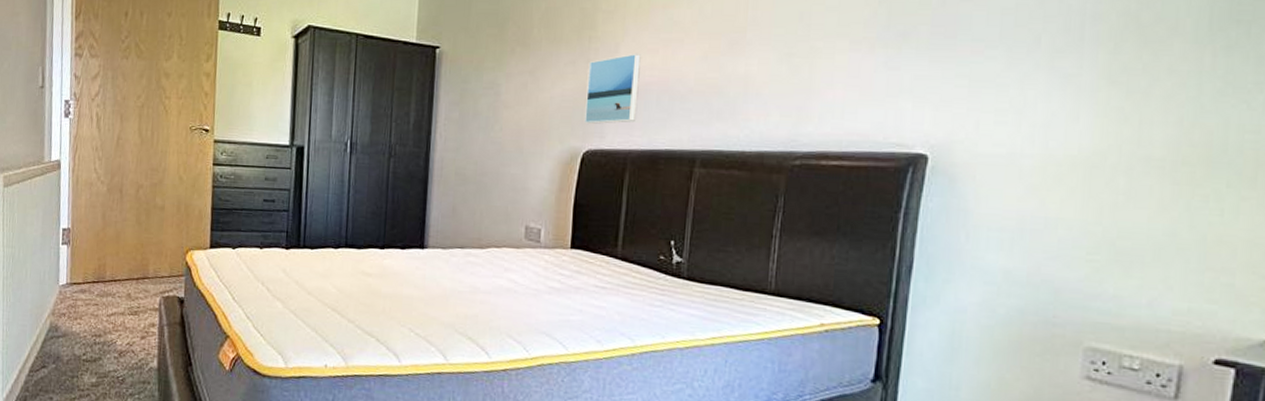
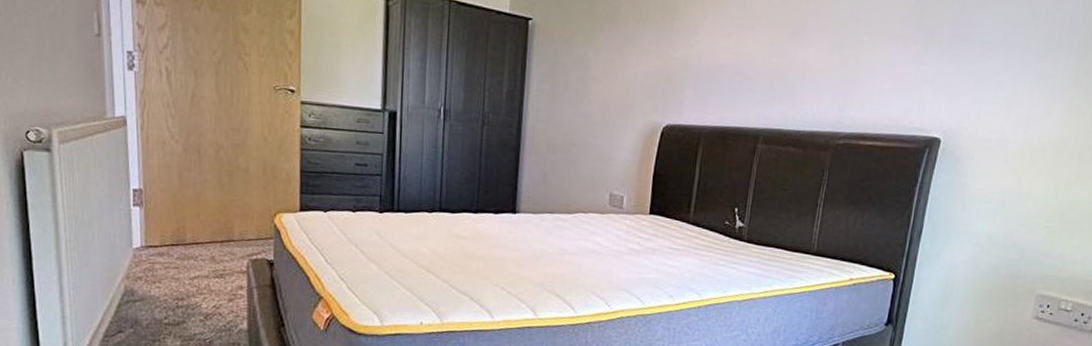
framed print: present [585,53,641,124] -> none [665,36,717,101]

